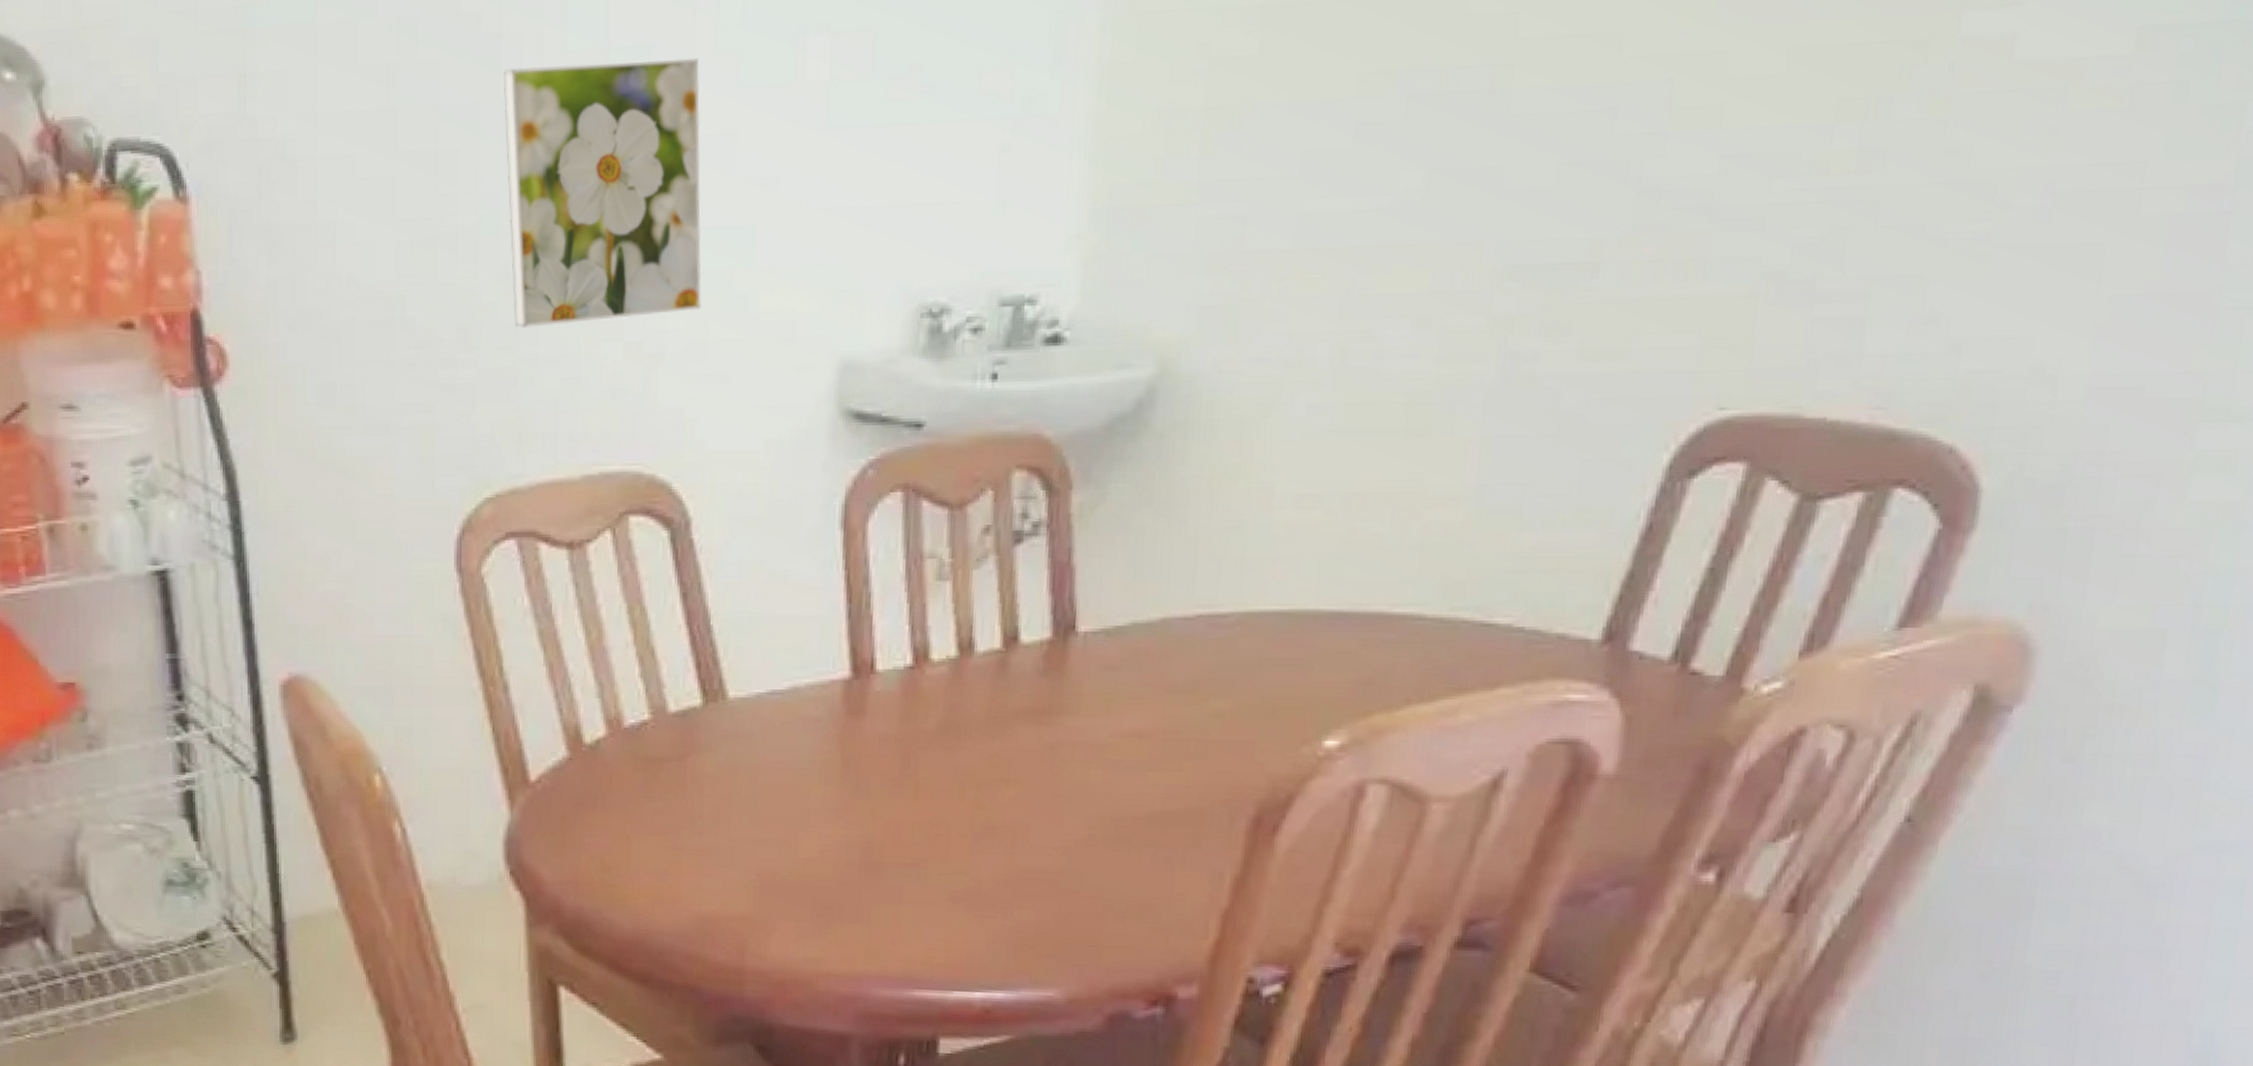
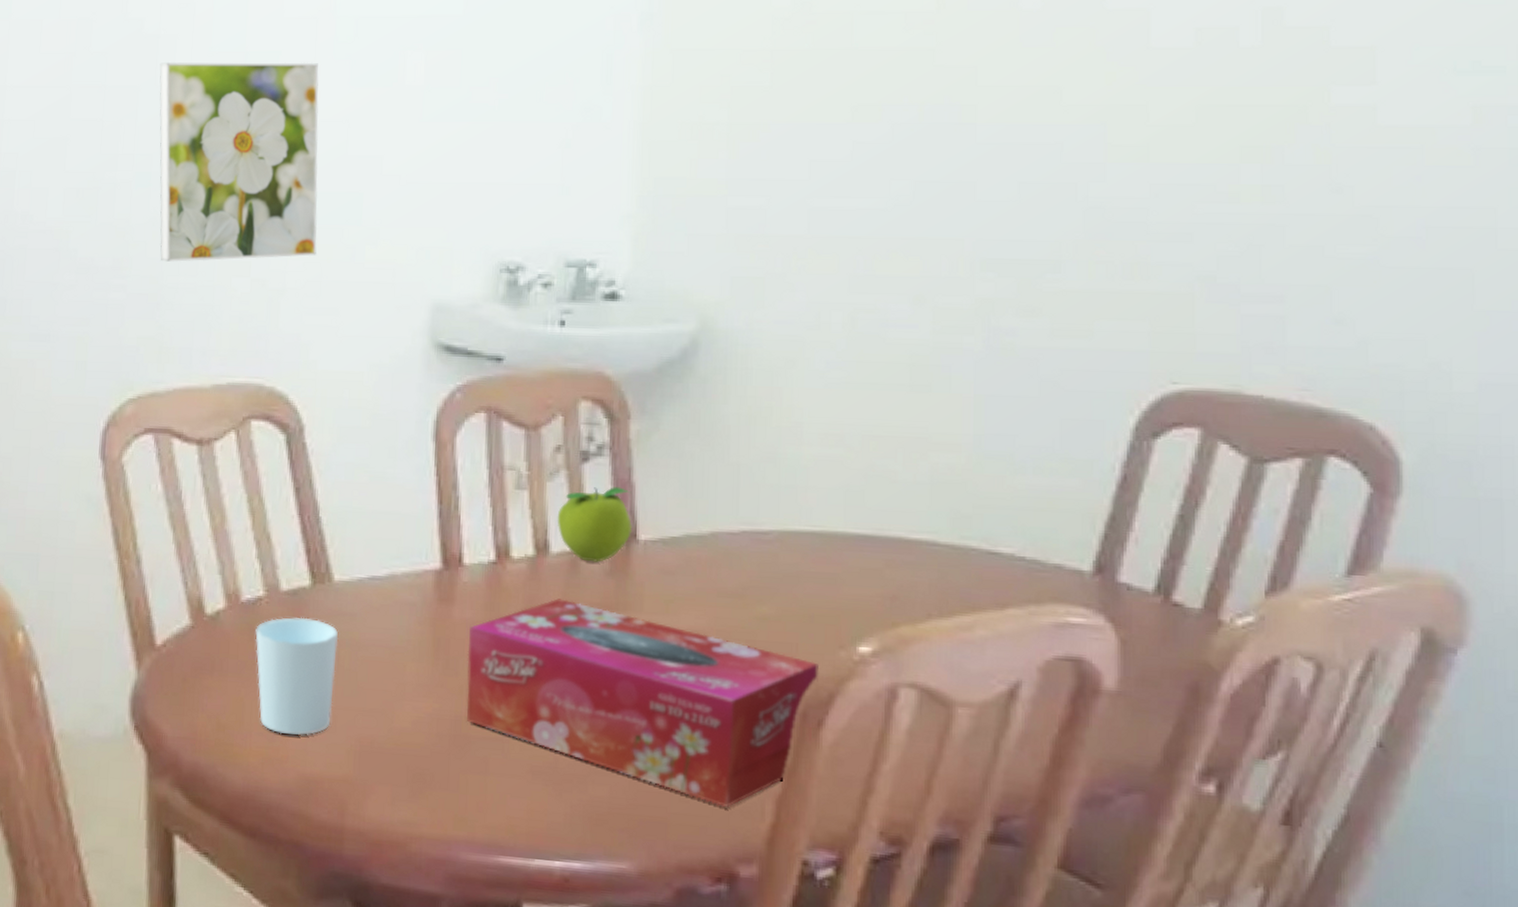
cup: none [641,741,735,872] -> present [255,617,339,735]
tissue box: none [879,704,1278,925] -> present [467,598,819,807]
fruit: none [984,571,1071,660] -> present [557,487,632,562]

